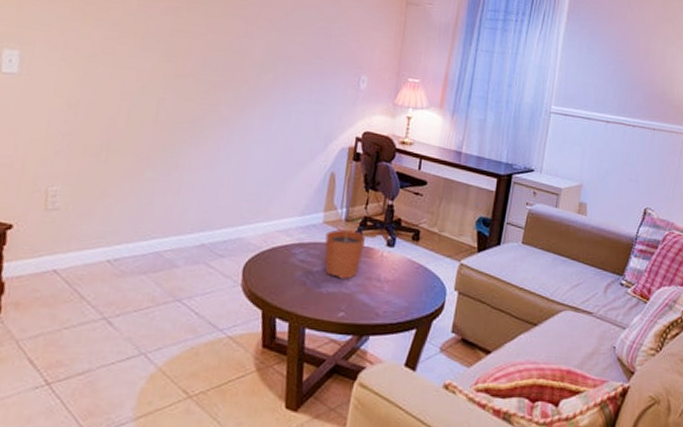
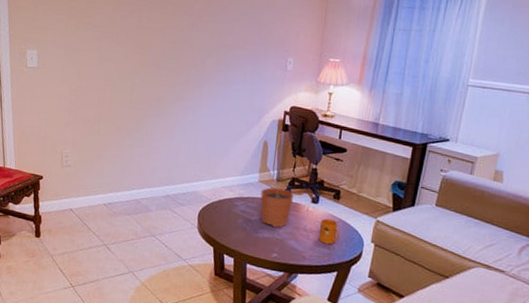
mug: none [394,264,419,296] -> present [318,218,340,245]

